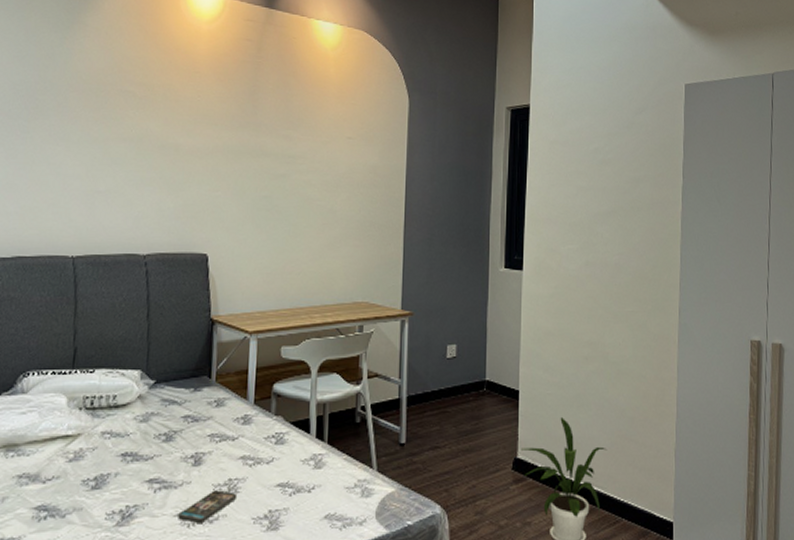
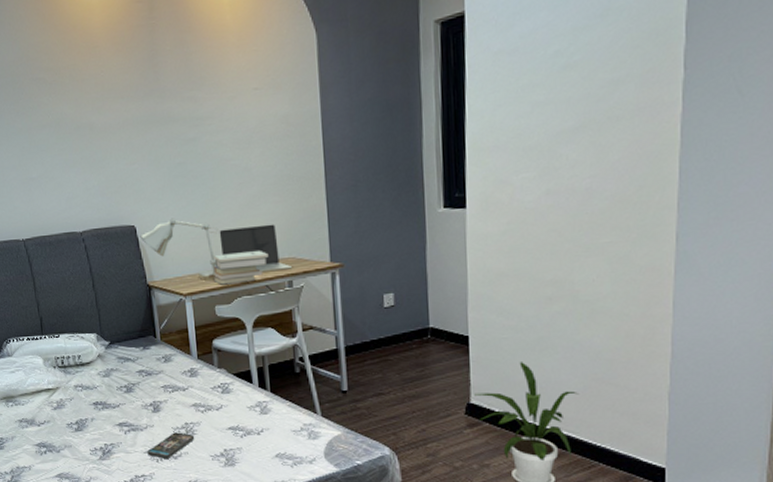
desk lamp: none [211,250,296,319] -> present [140,218,219,280]
books: none [283,292,343,325] -> present [213,251,269,285]
laptop: none [295,267,365,315] -> present [219,224,293,272]

